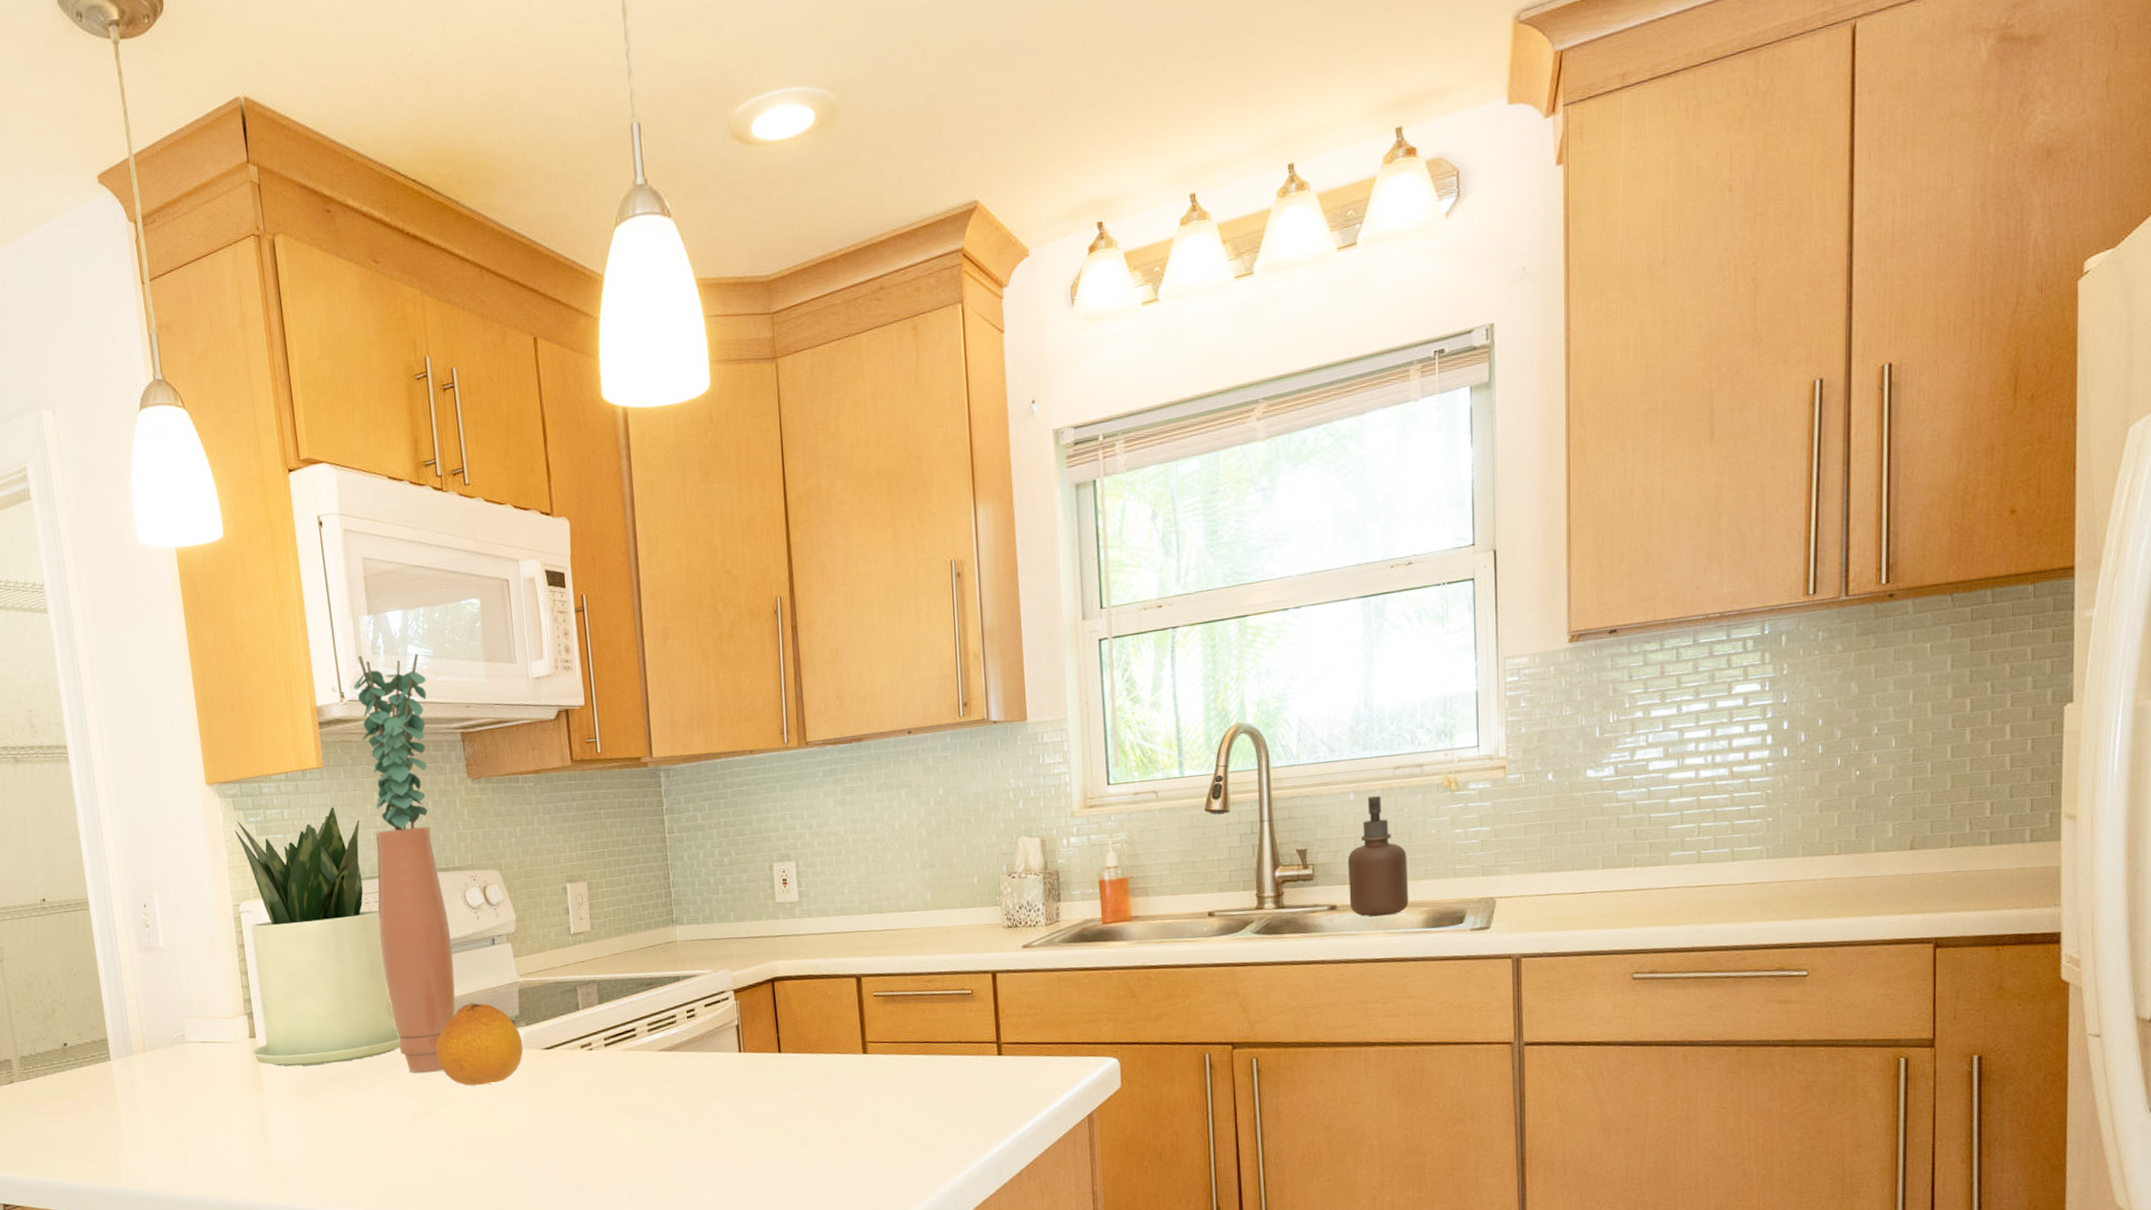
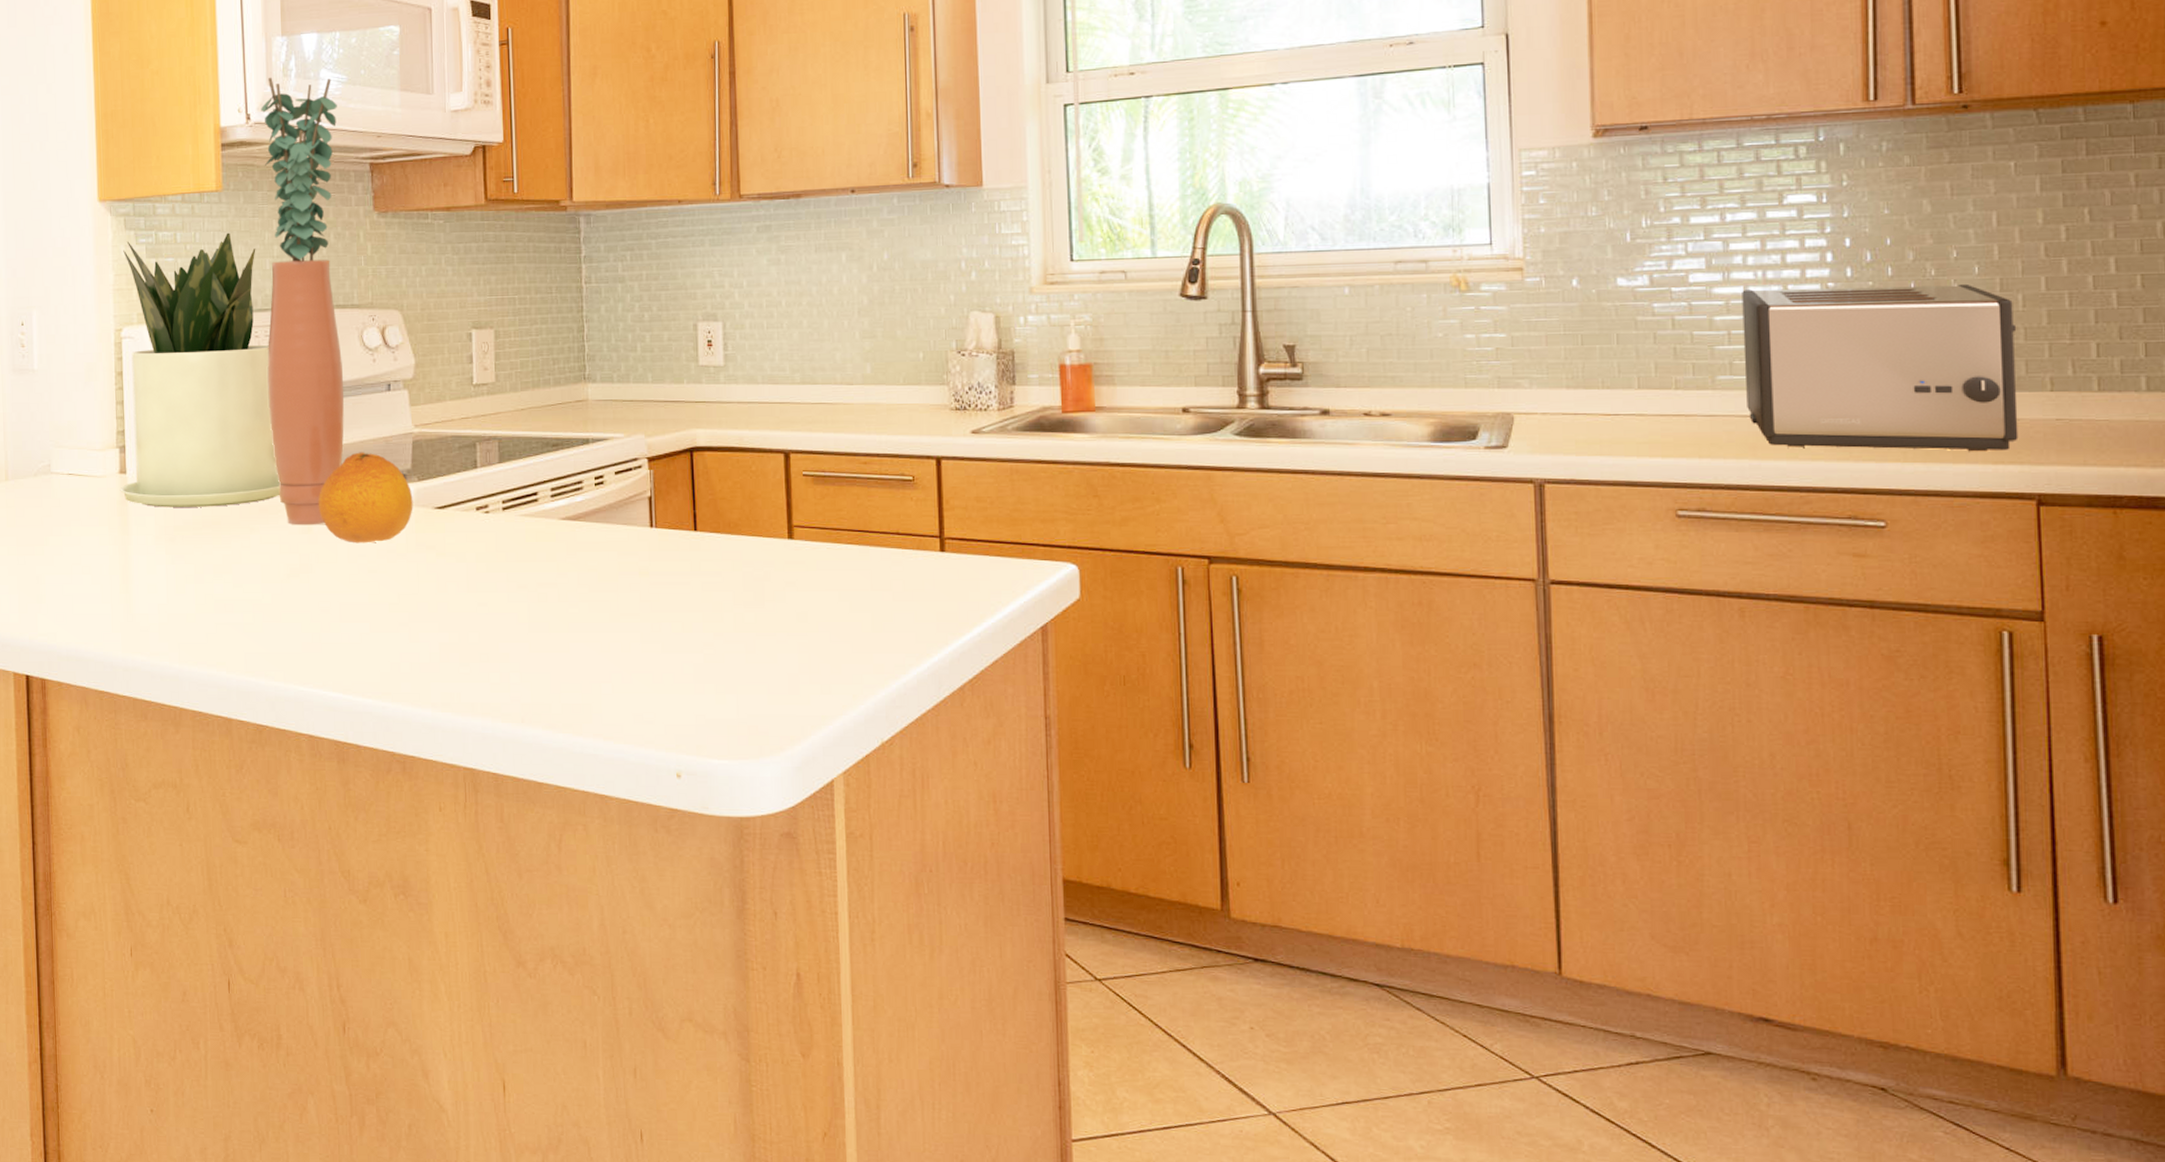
soap dispenser: present [1348,796,1409,916] -> none [1343,292,1413,425]
toaster: none [1693,756,1925,912] -> present [1742,283,2019,452]

